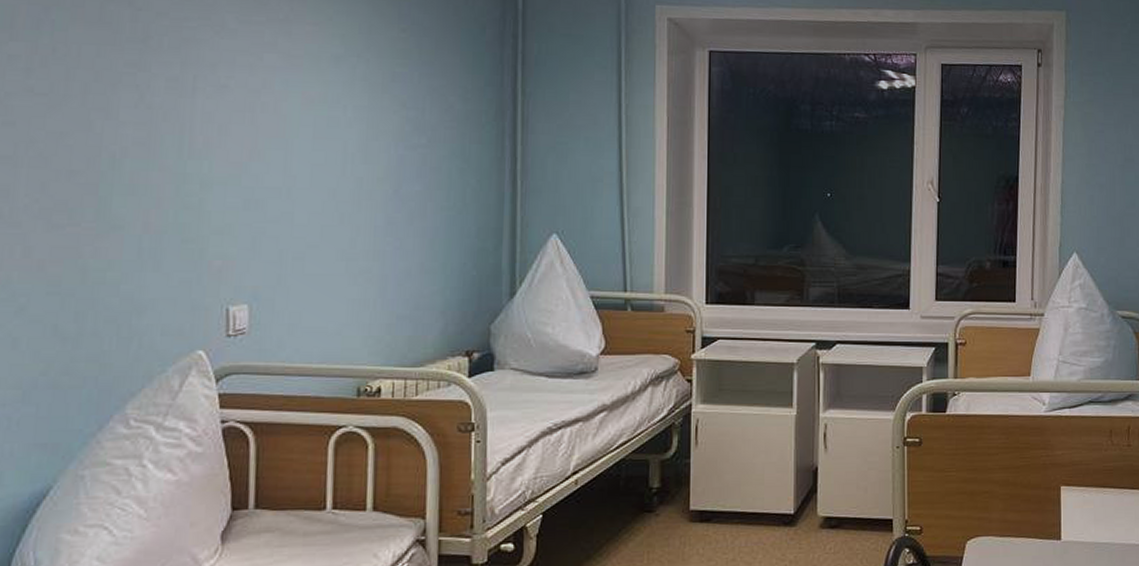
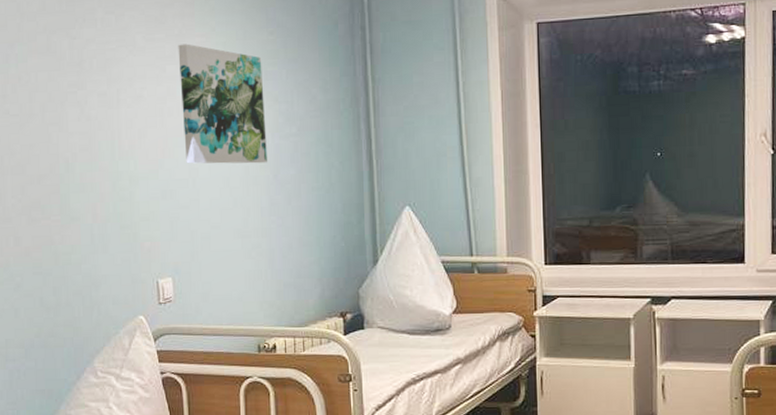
wall art: none [280,30,389,176] -> present [178,43,267,164]

